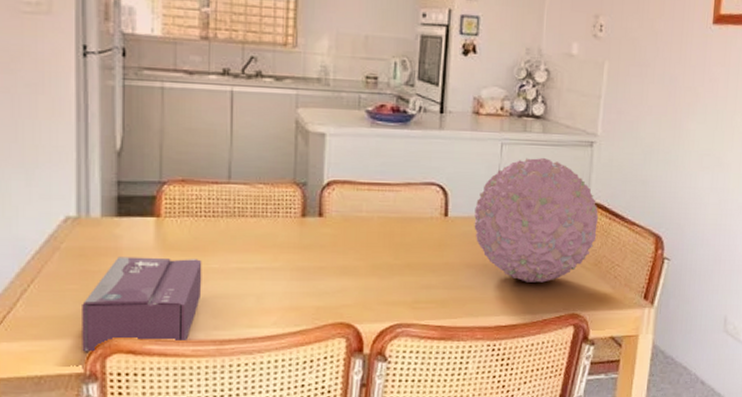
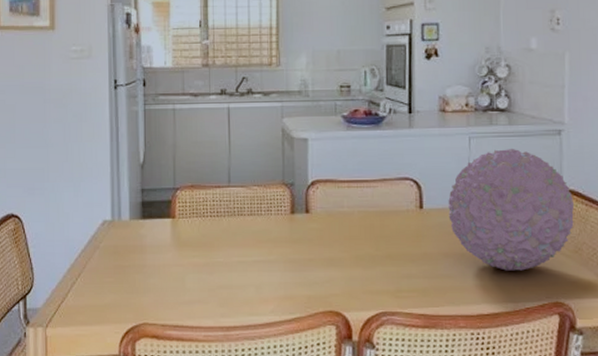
tissue box: present [82,256,202,352] -> none [116,253,210,336]

